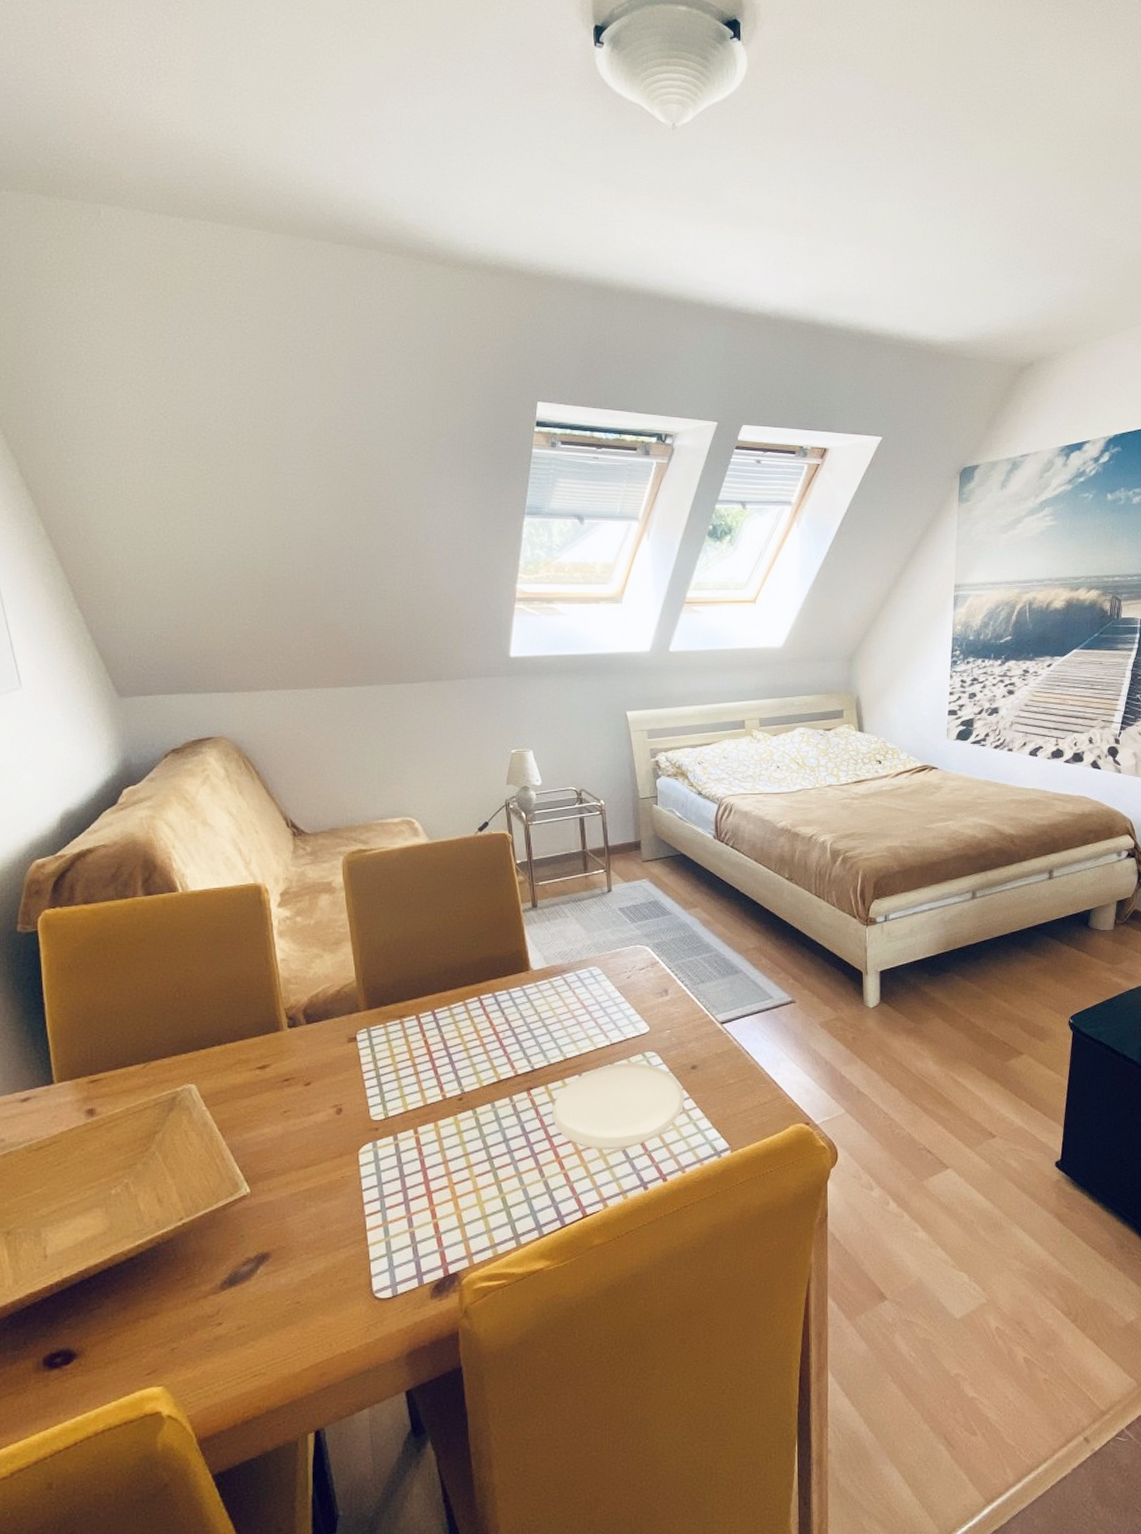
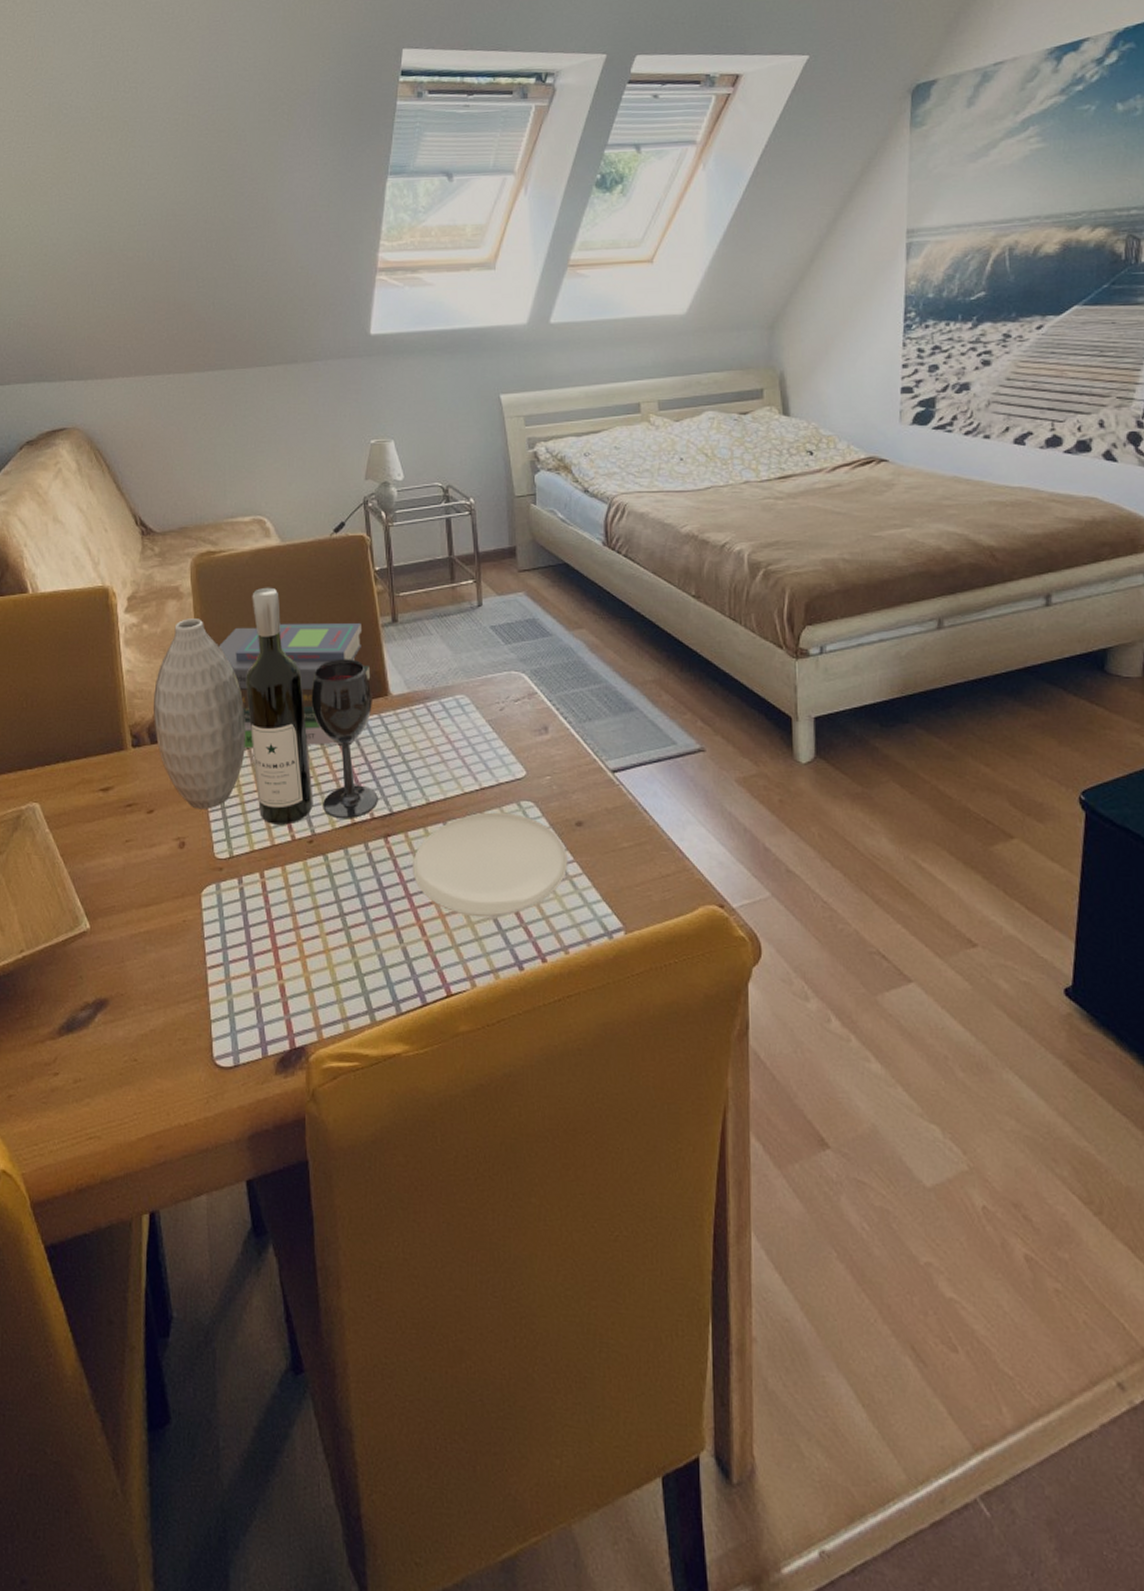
vase: none [308,910,399,1079] -> present [152,619,247,809]
books: none [371,910,514,1022] -> present [218,623,371,748]
bottle: none [398,880,463,1087] -> present [246,587,313,825]
wine glass: none [459,940,521,1078] -> present [311,659,378,819]

